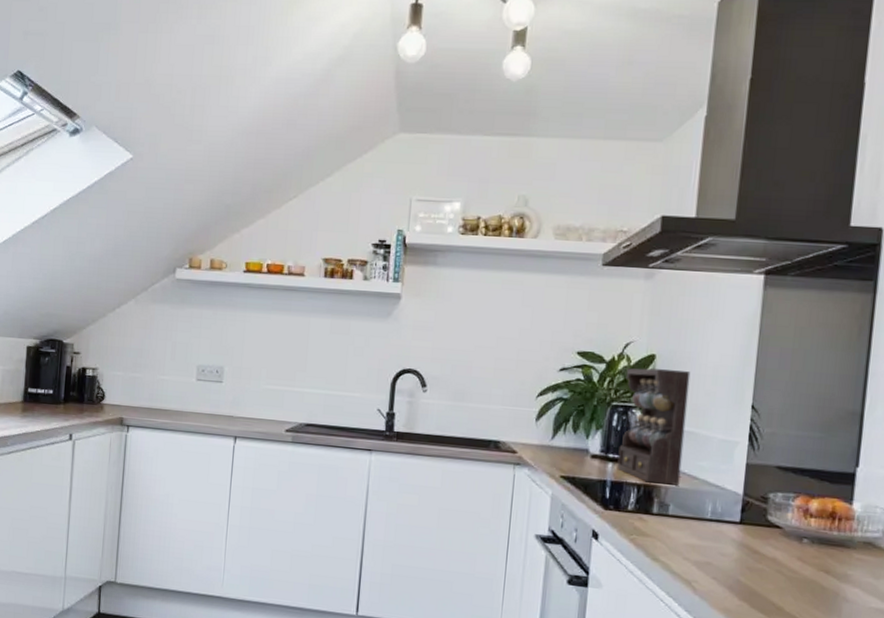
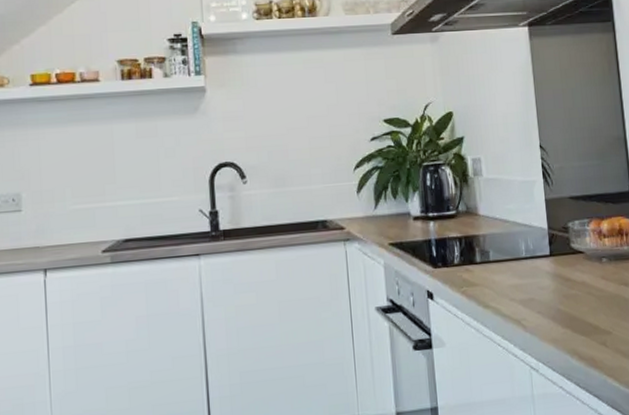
spice rack: present [617,368,691,486] -> none [430,123,494,234]

